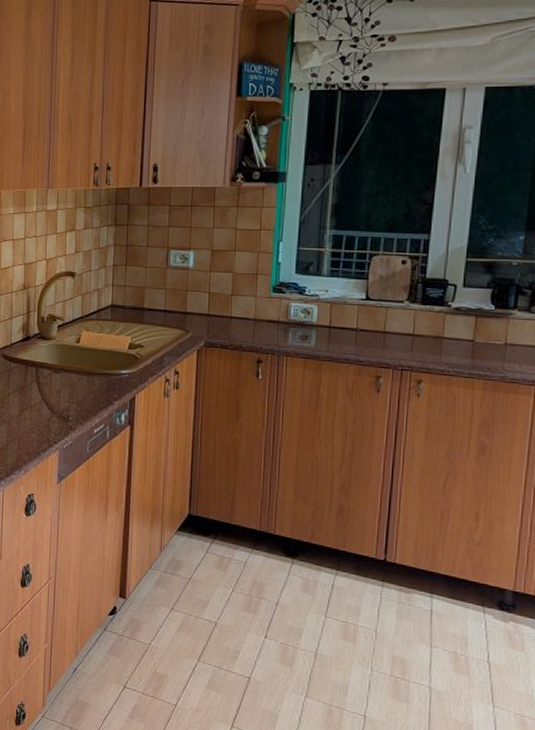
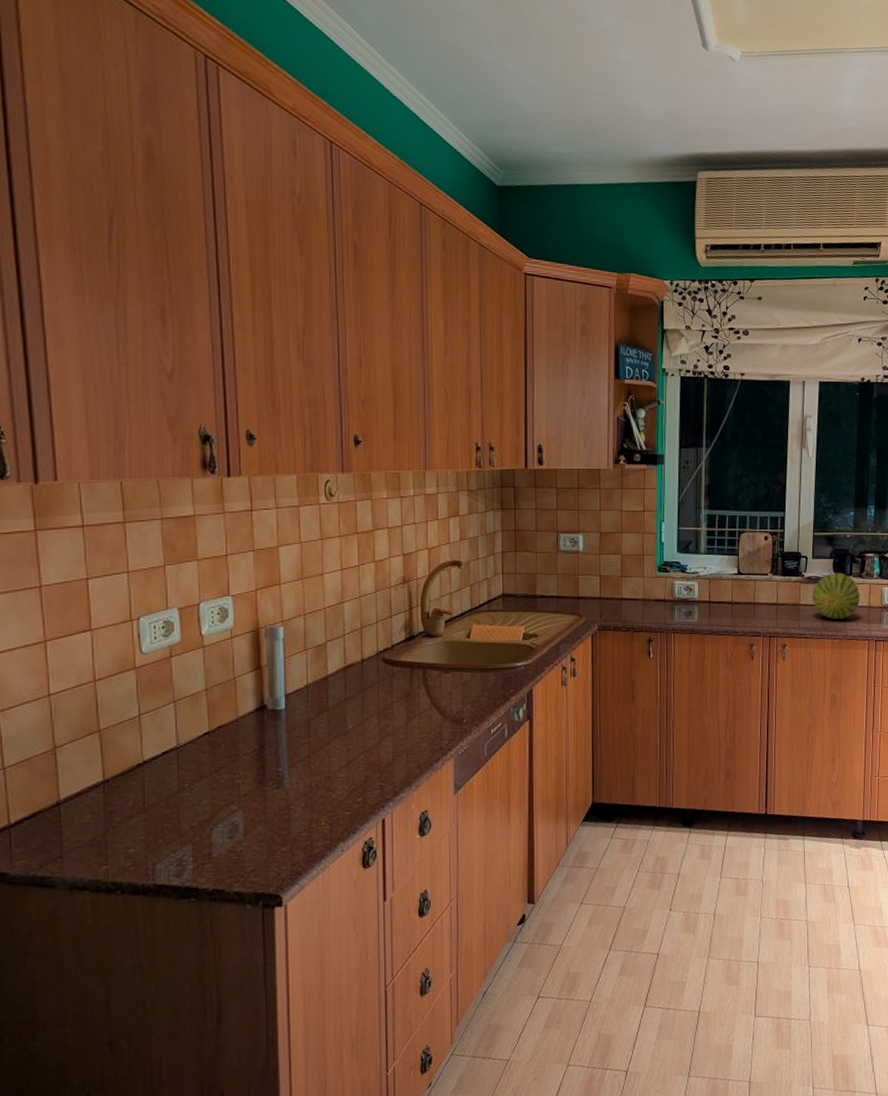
fruit: none [459,304,526,358] -> present [812,572,859,619]

